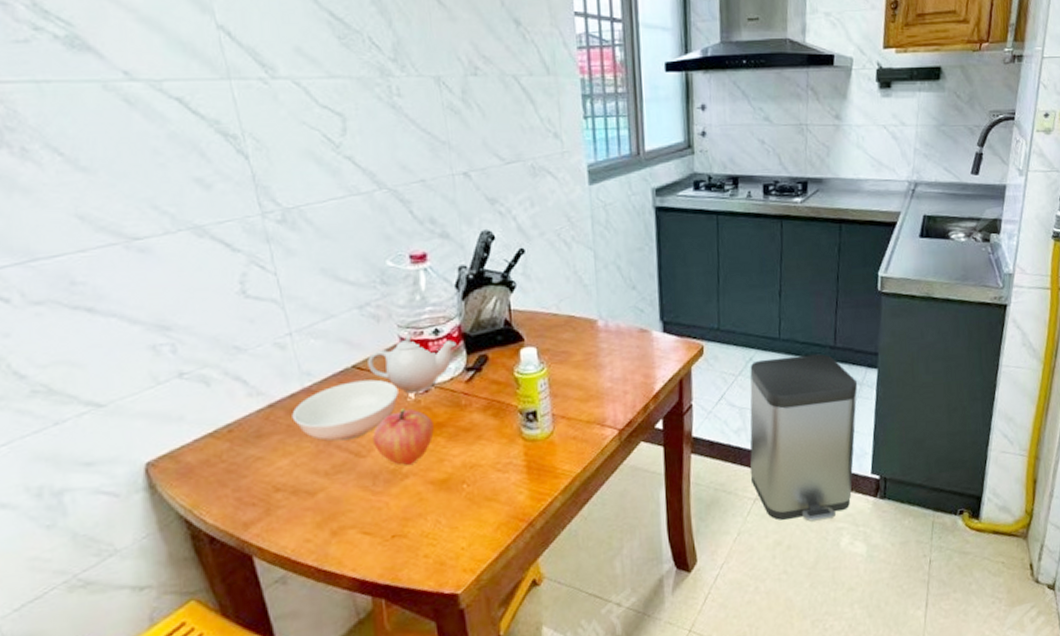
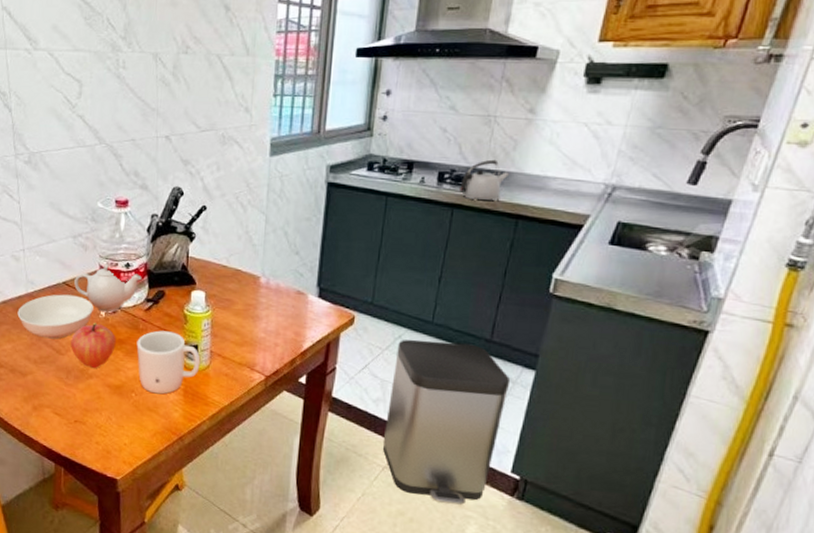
mug: none [460,400,543,479] -> present [136,330,201,395]
kettle: none [785,167,828,209] -> present [459,159,510,200]

